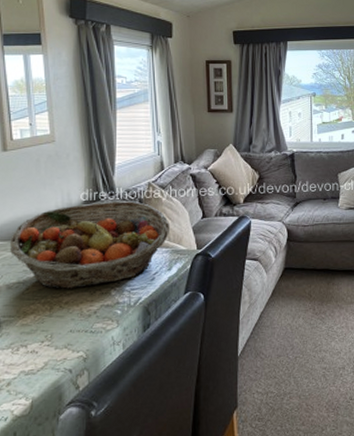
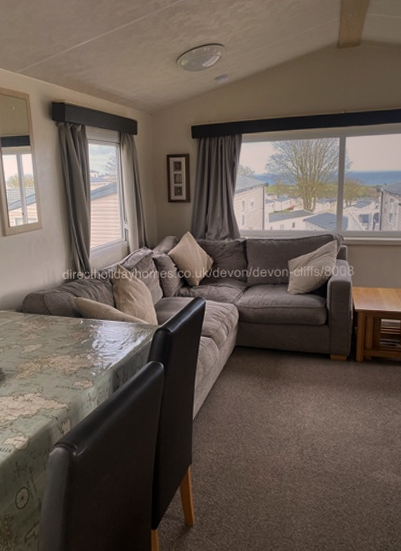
fruit basket: present [10,200,171,290] -> none [10,280,136,353]

